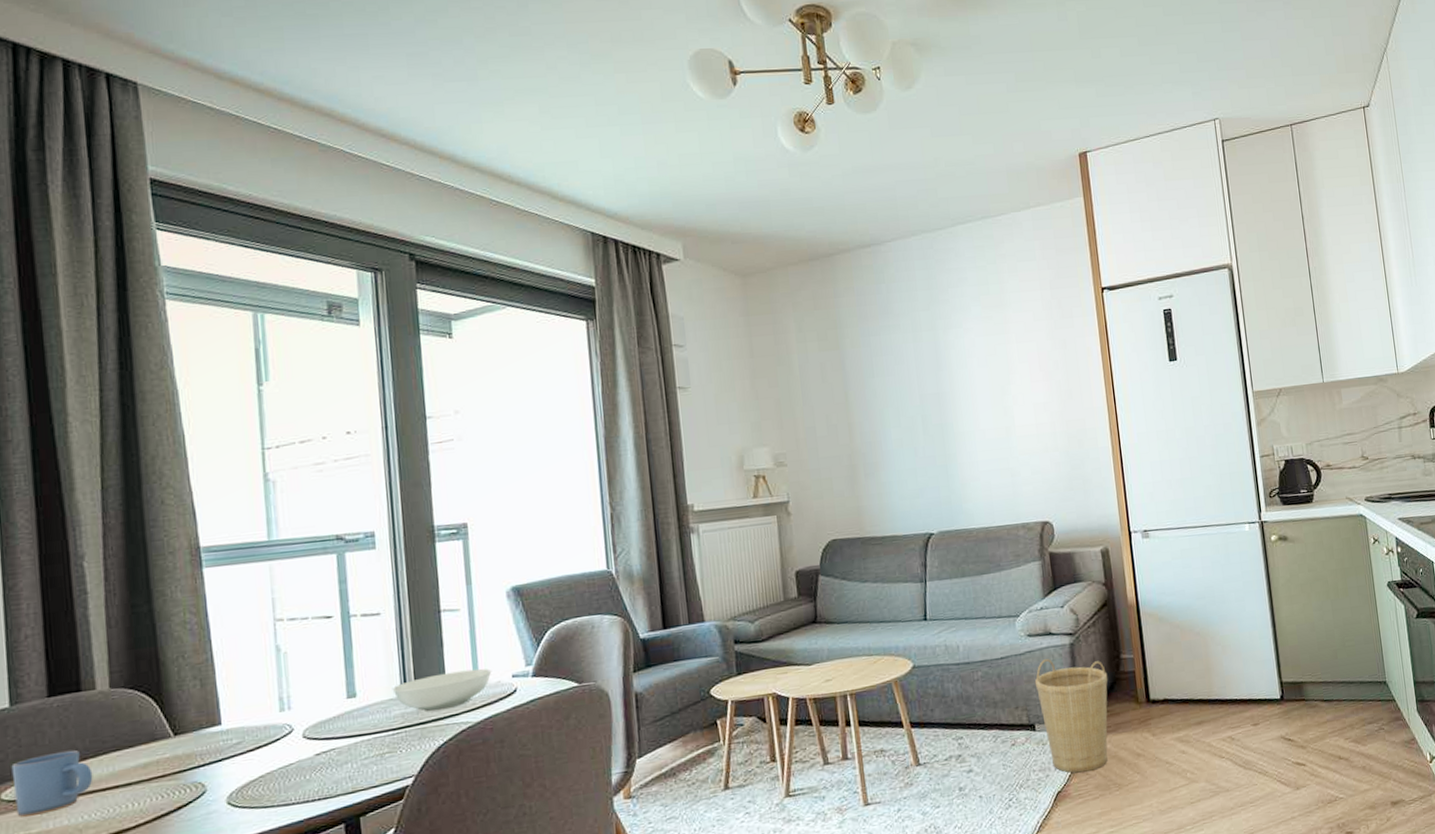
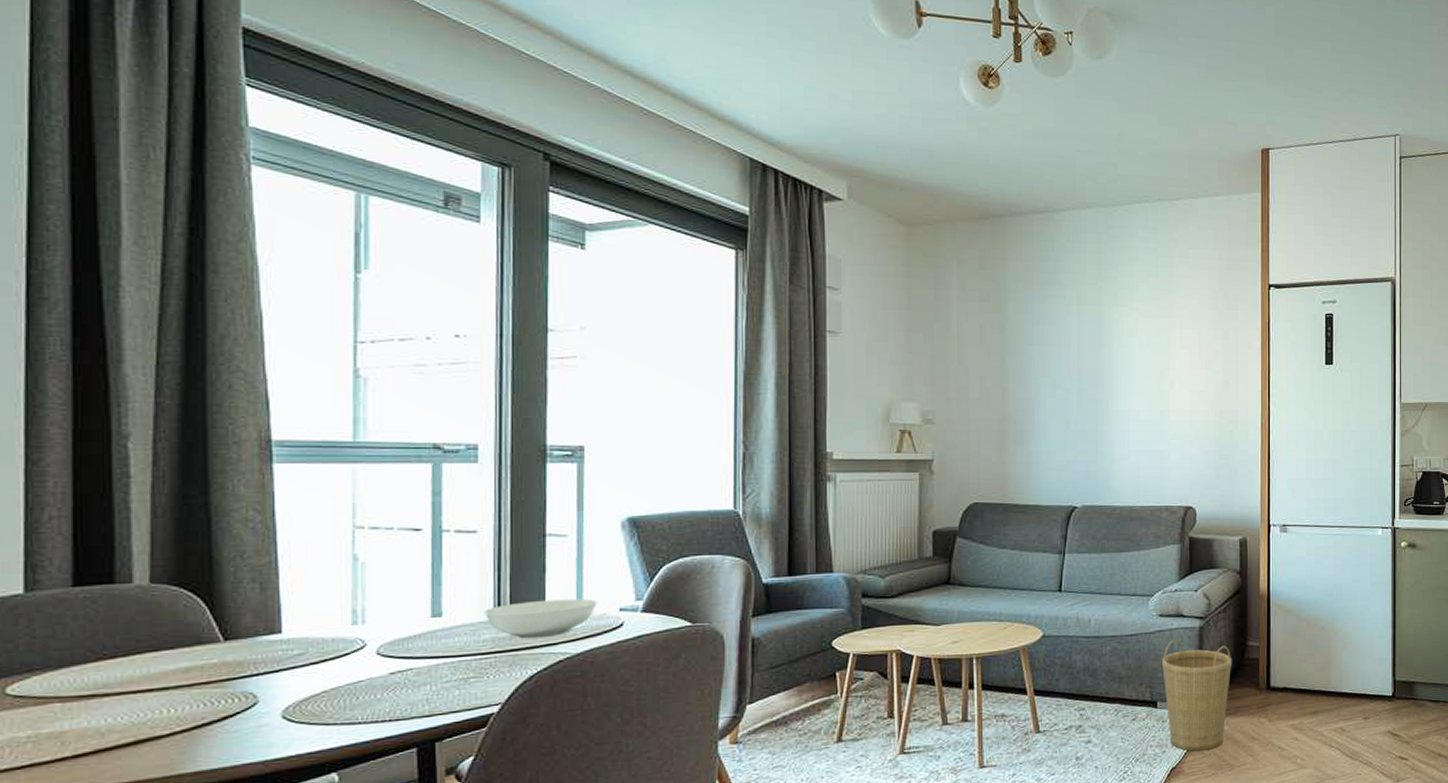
mug: present [11,749,93,818] -> none [21,646,122,716]

